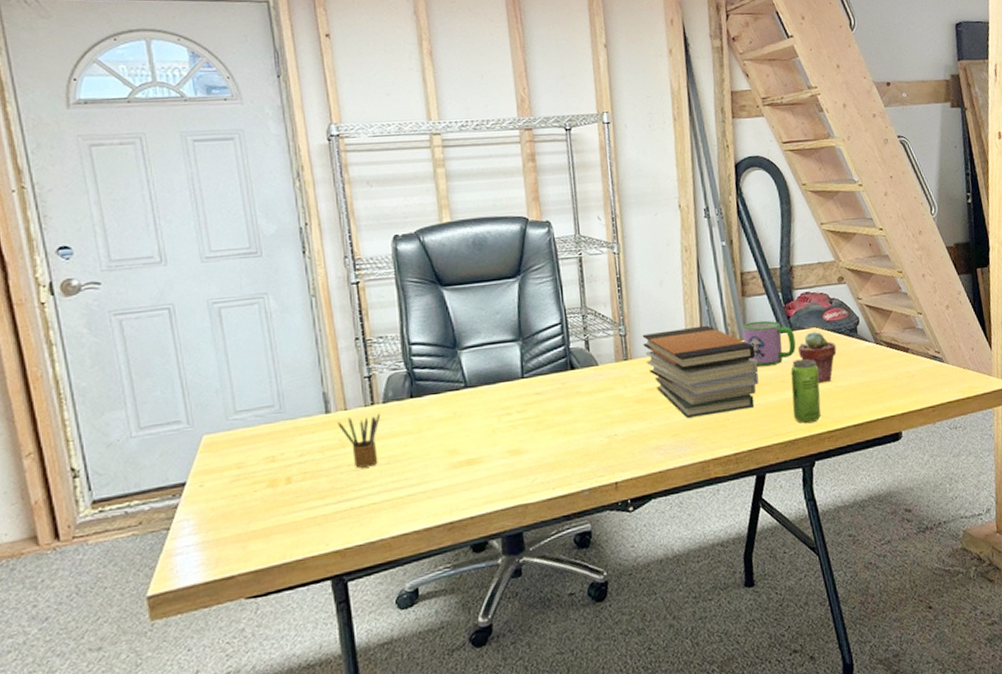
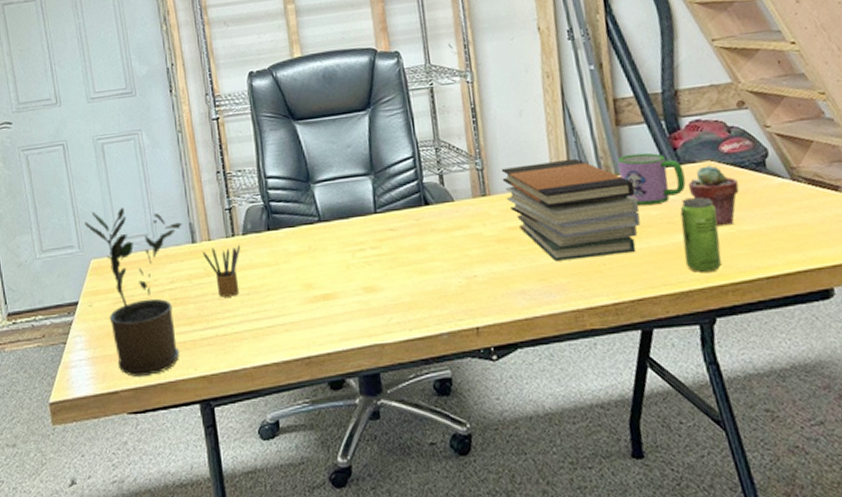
potted plant: none [194,378,316,559] -> present [84,208,183,377]

